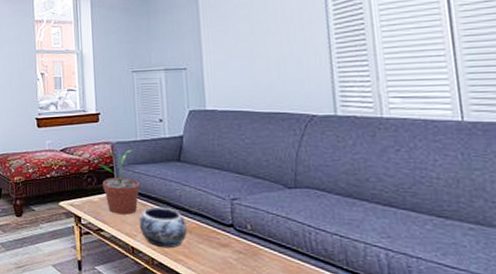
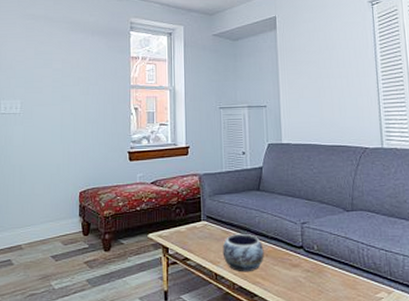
potted plant: present [98,150,140,215] -> none [186,181,224,243]

